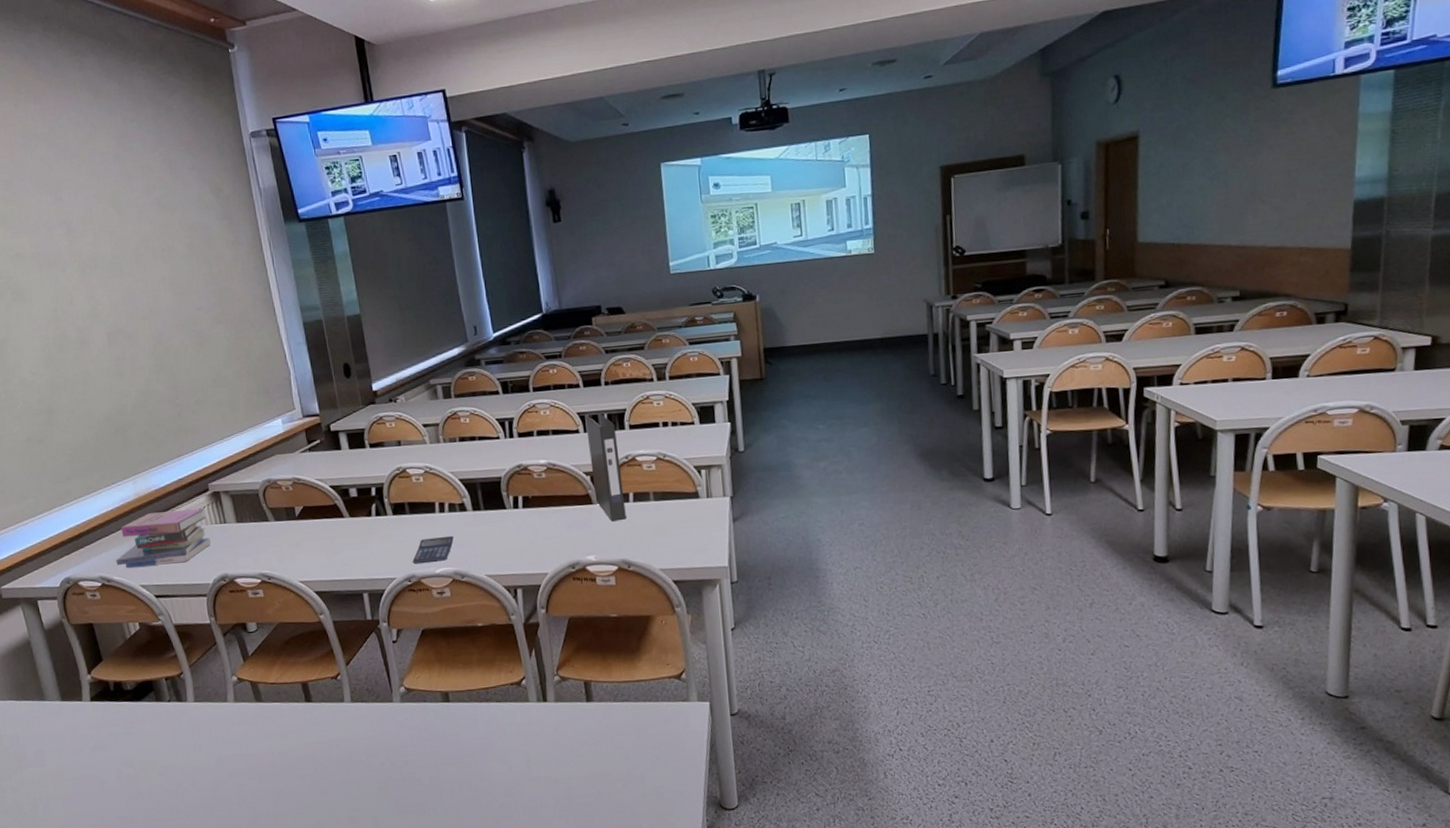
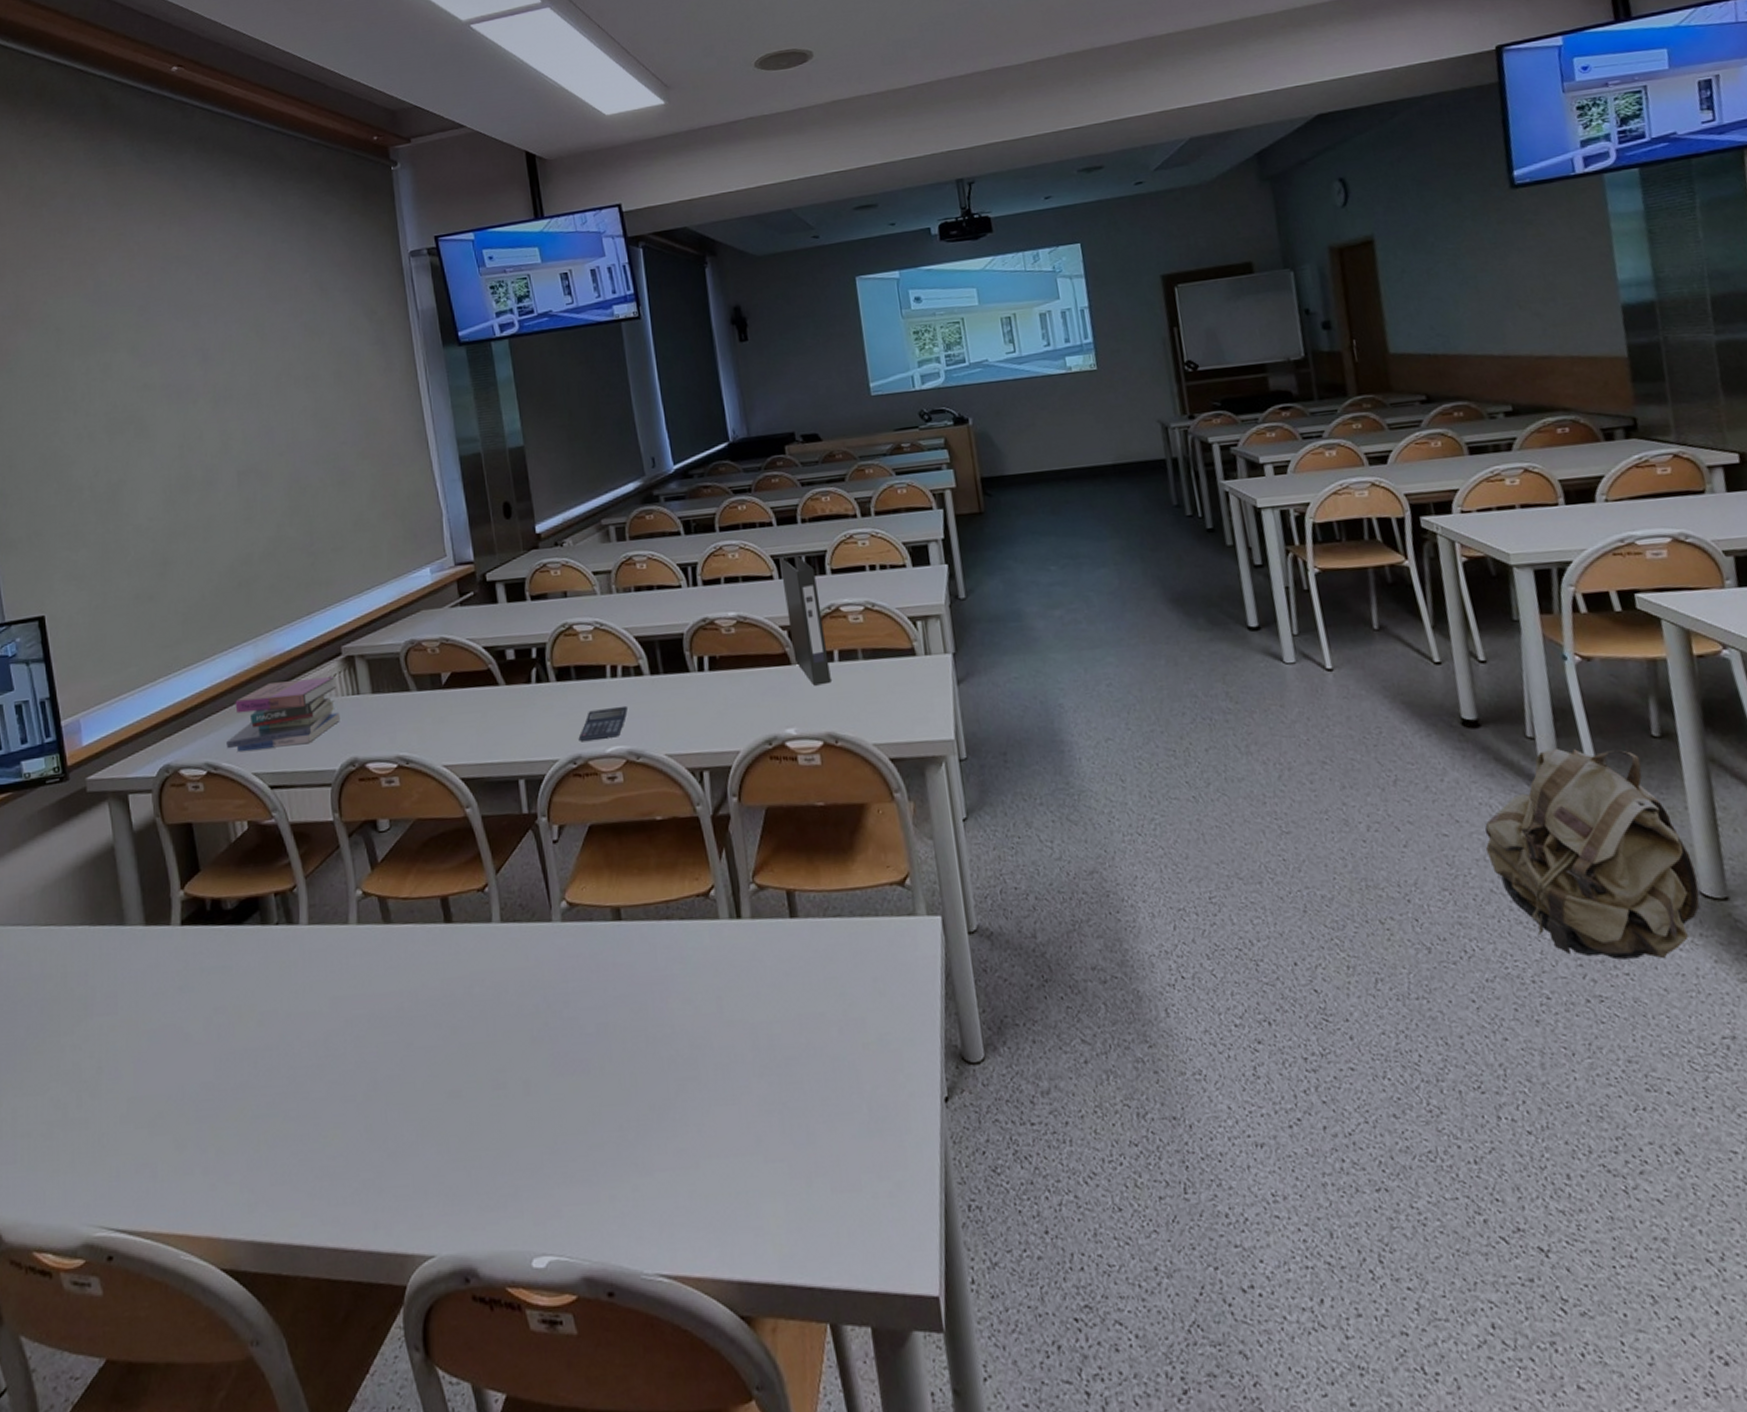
backpack: none [1159,579,1326,741] -> present [1484,748,1700,960]

